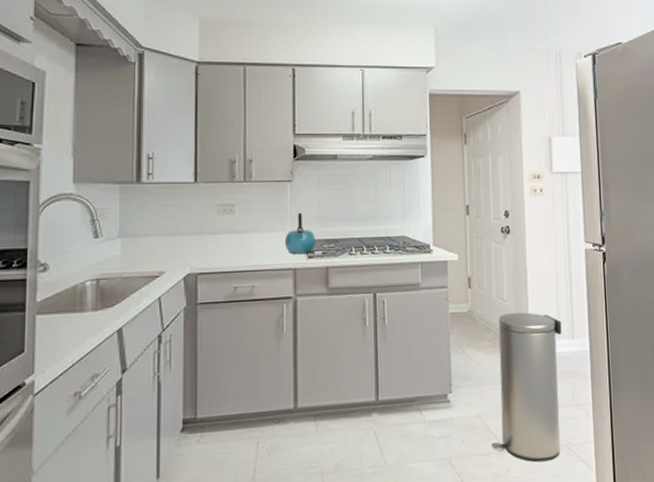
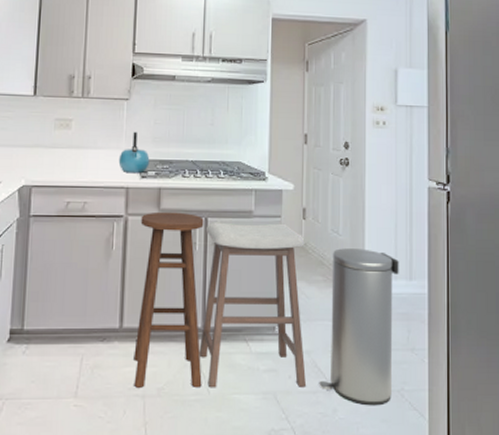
bar stool: none [310,289,379,466] -> present [134,211,204,388]
bar stool: none [374,293,480,458] -> present [199,222,307,387]

